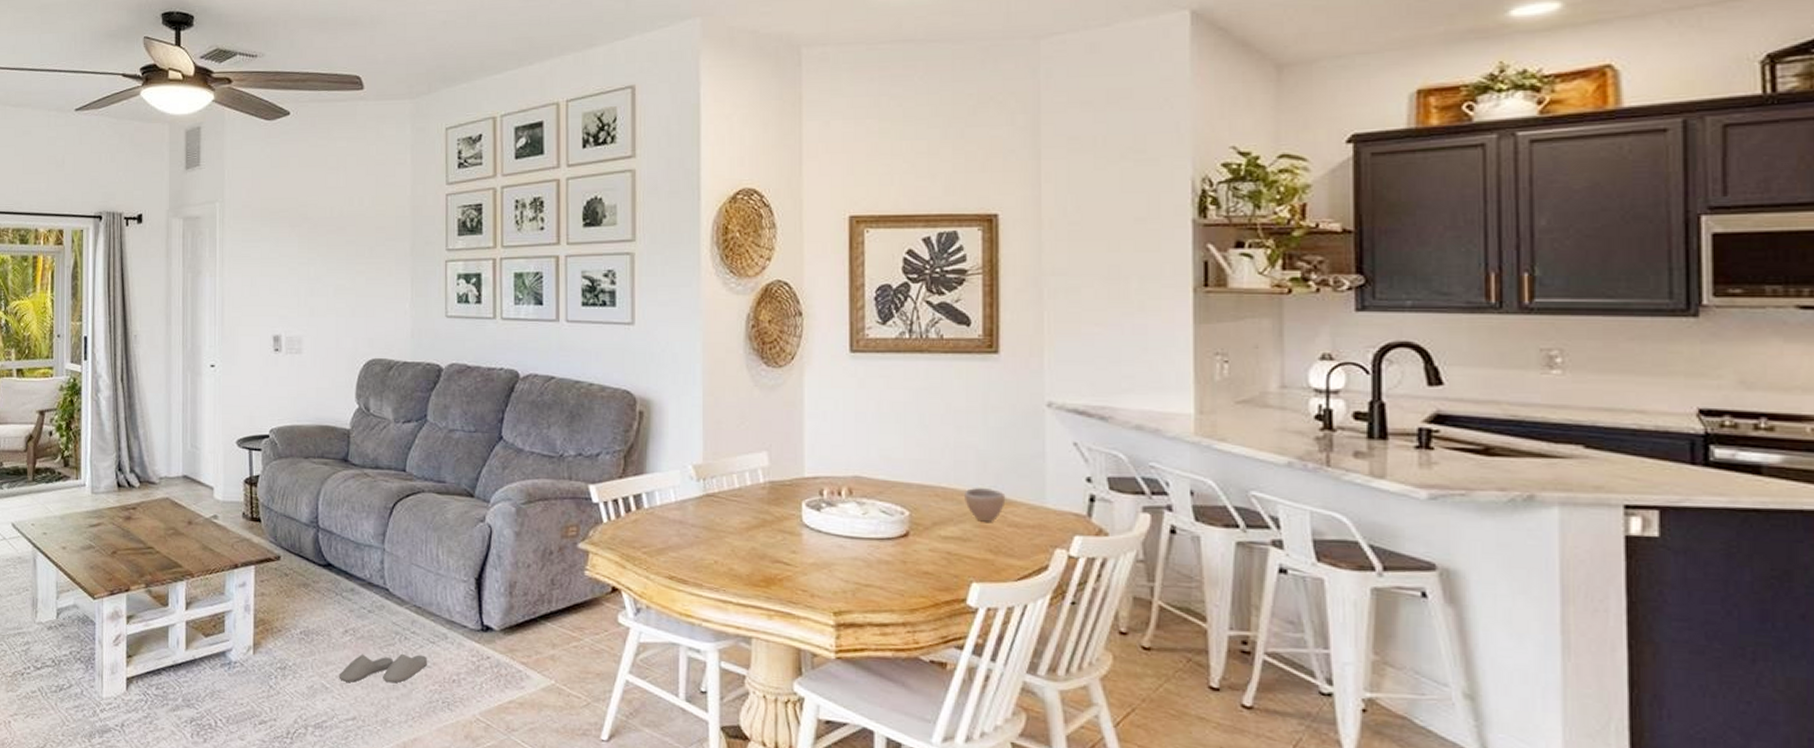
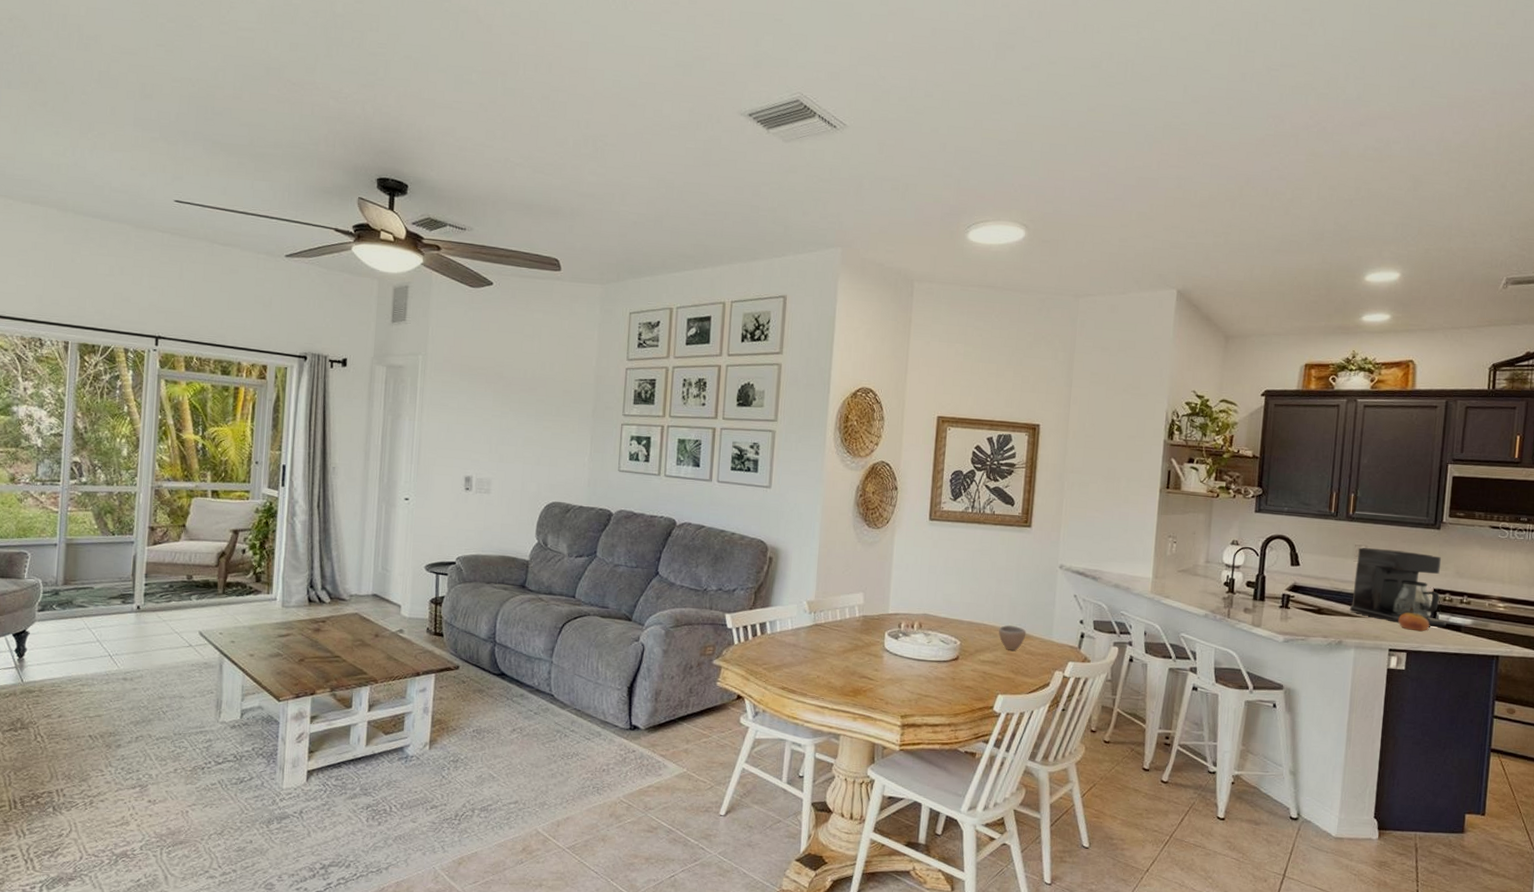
slippers: present [338,654,427,683] -> none [505,748,582,773]
coffee maker: none [1543,352,1731,470] -> present [1350,547,1447,628]
fruit: none [1636,448,1698,477] -> present [1398,613,1430,632]

